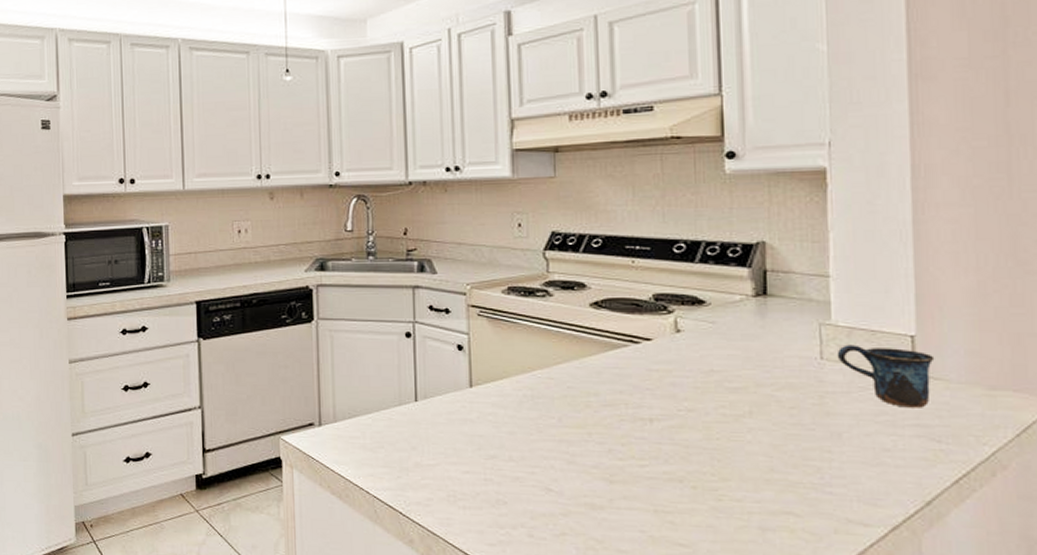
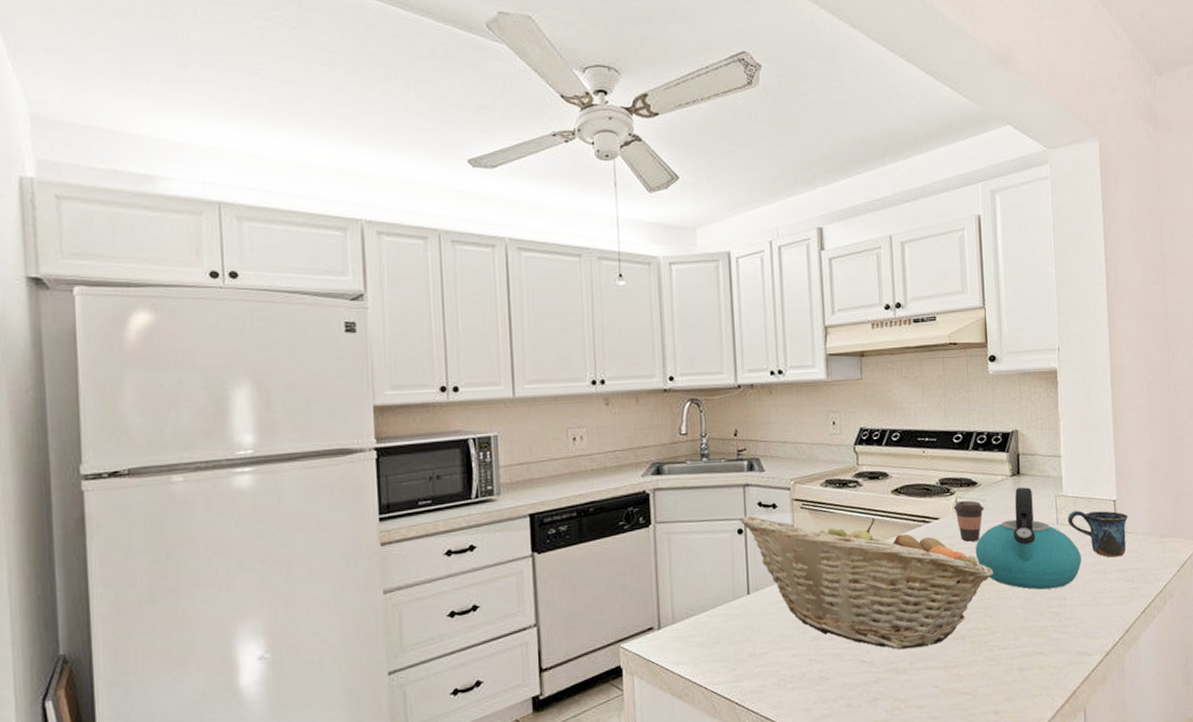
fruit basket: none [408,319,726,484] -> present [740,515,994,650]
coffee cup: none [671,322,714,370] -> present [953,500,984,542]
kettle: none [700,310,857,438] -> present [975,487,1081,590]

